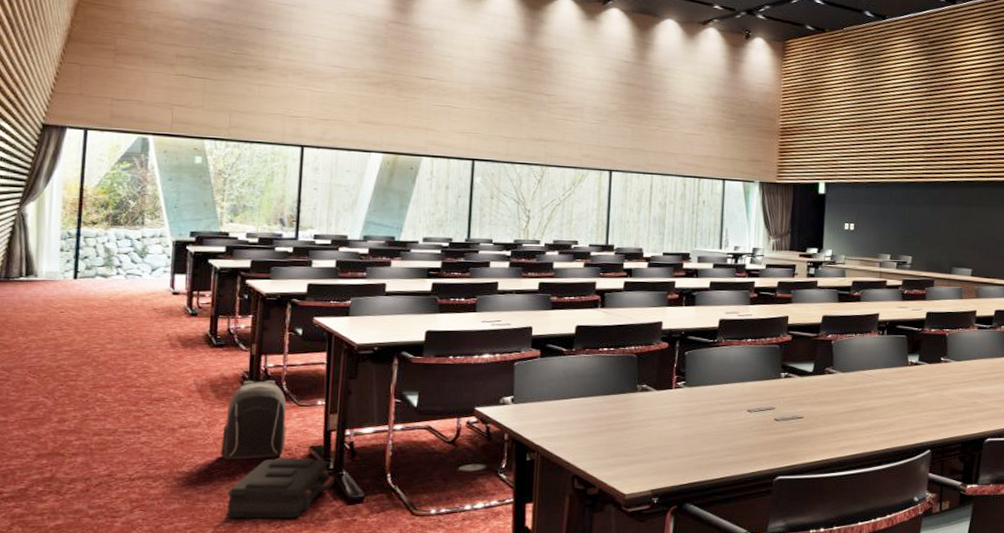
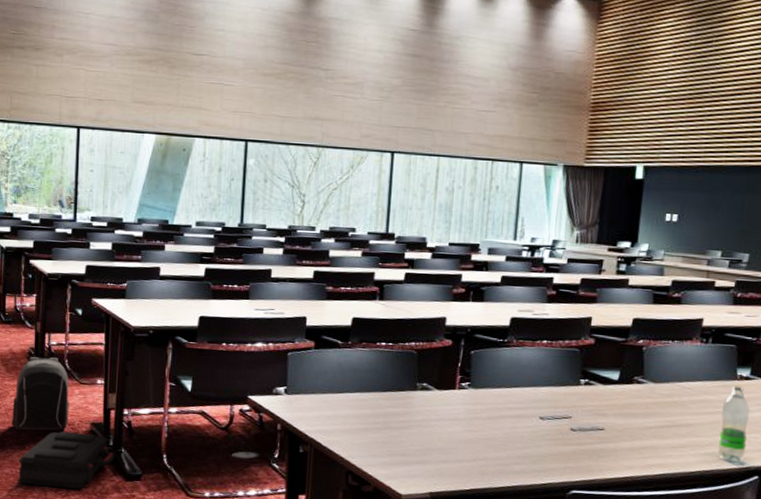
bottle: none [897,371,920,439] -> present [718,385,750,462]

